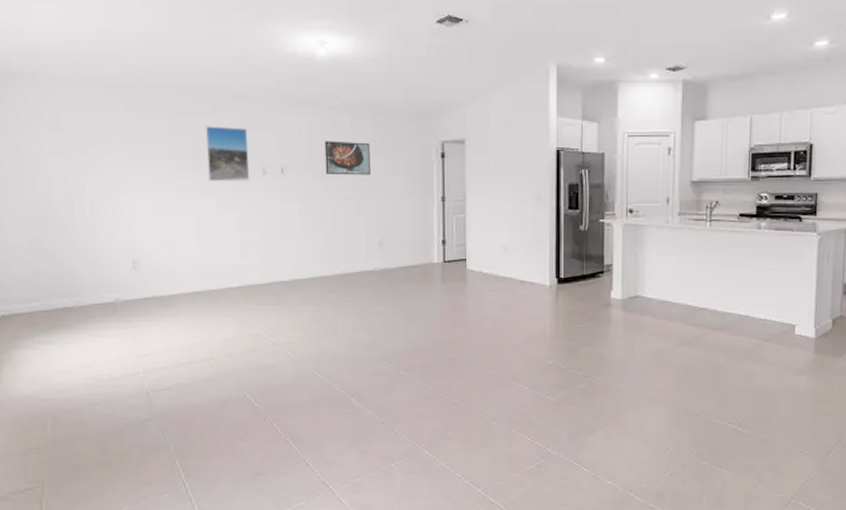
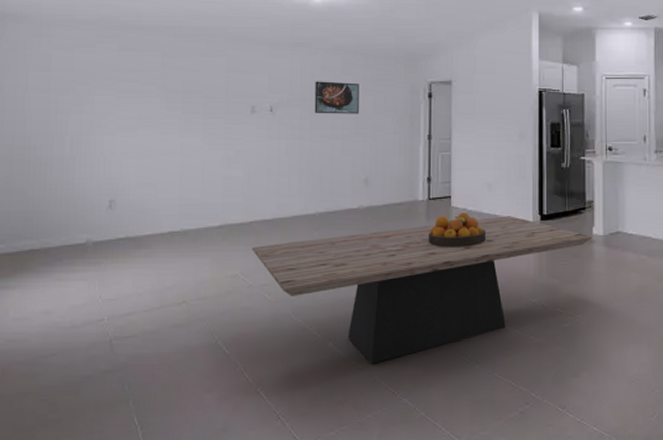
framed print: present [205,126,250,182] -> none [196,66,240,121]
dining table: none [272,279,609,418] -> present [251,216,592,364]
fruit bowl: none [444,275,503,310] -> present [428,212,487,248]

